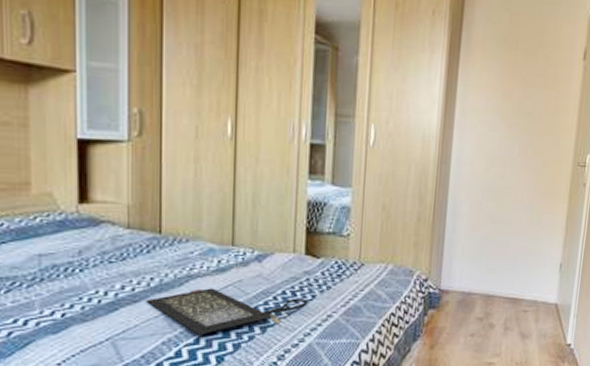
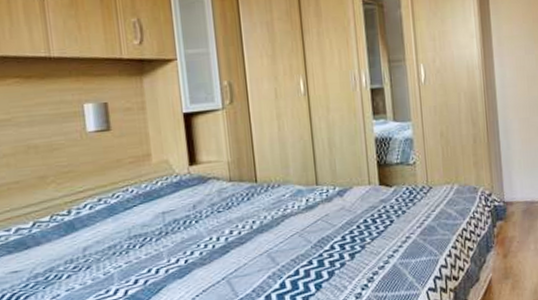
clutch bag: present [147,288,308,335] -> none [251,224,387,267]

